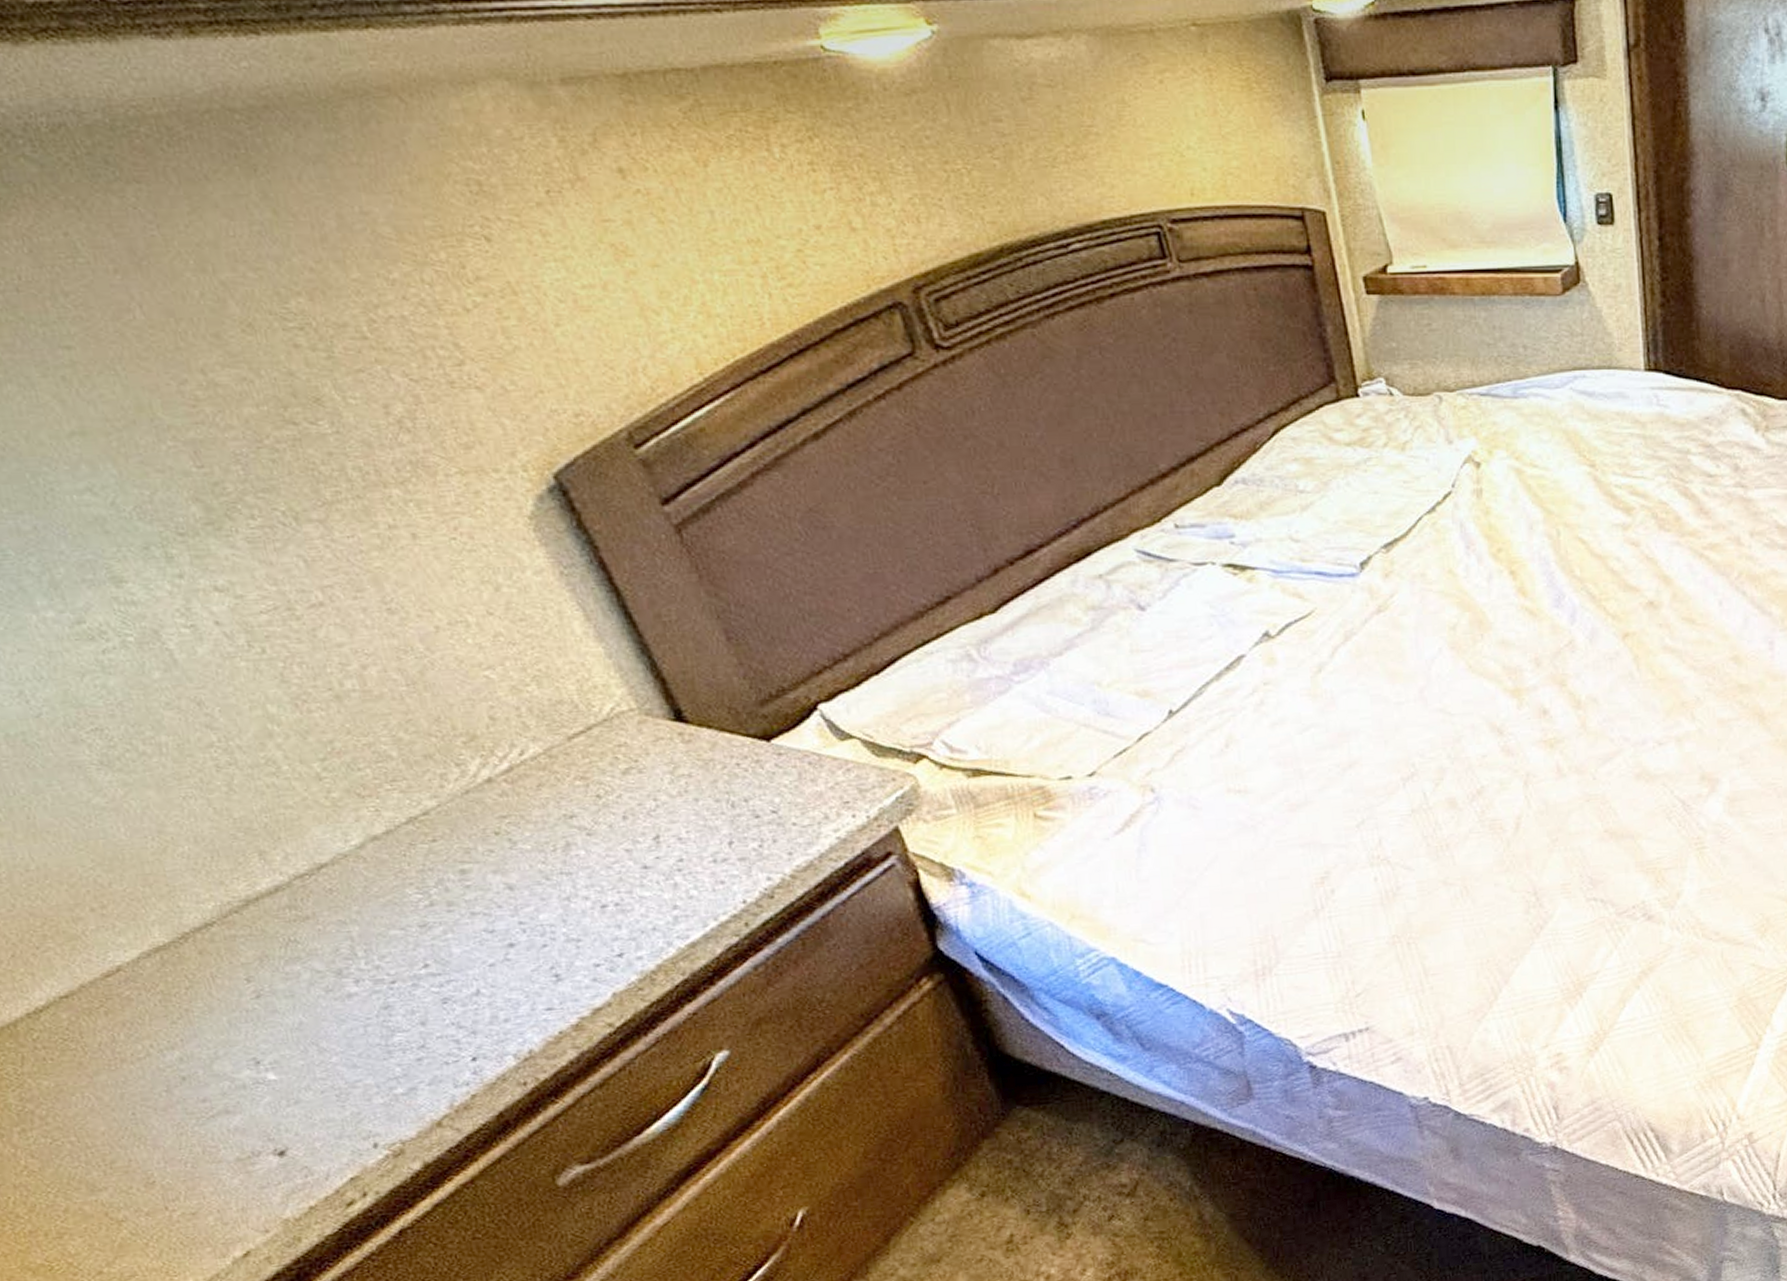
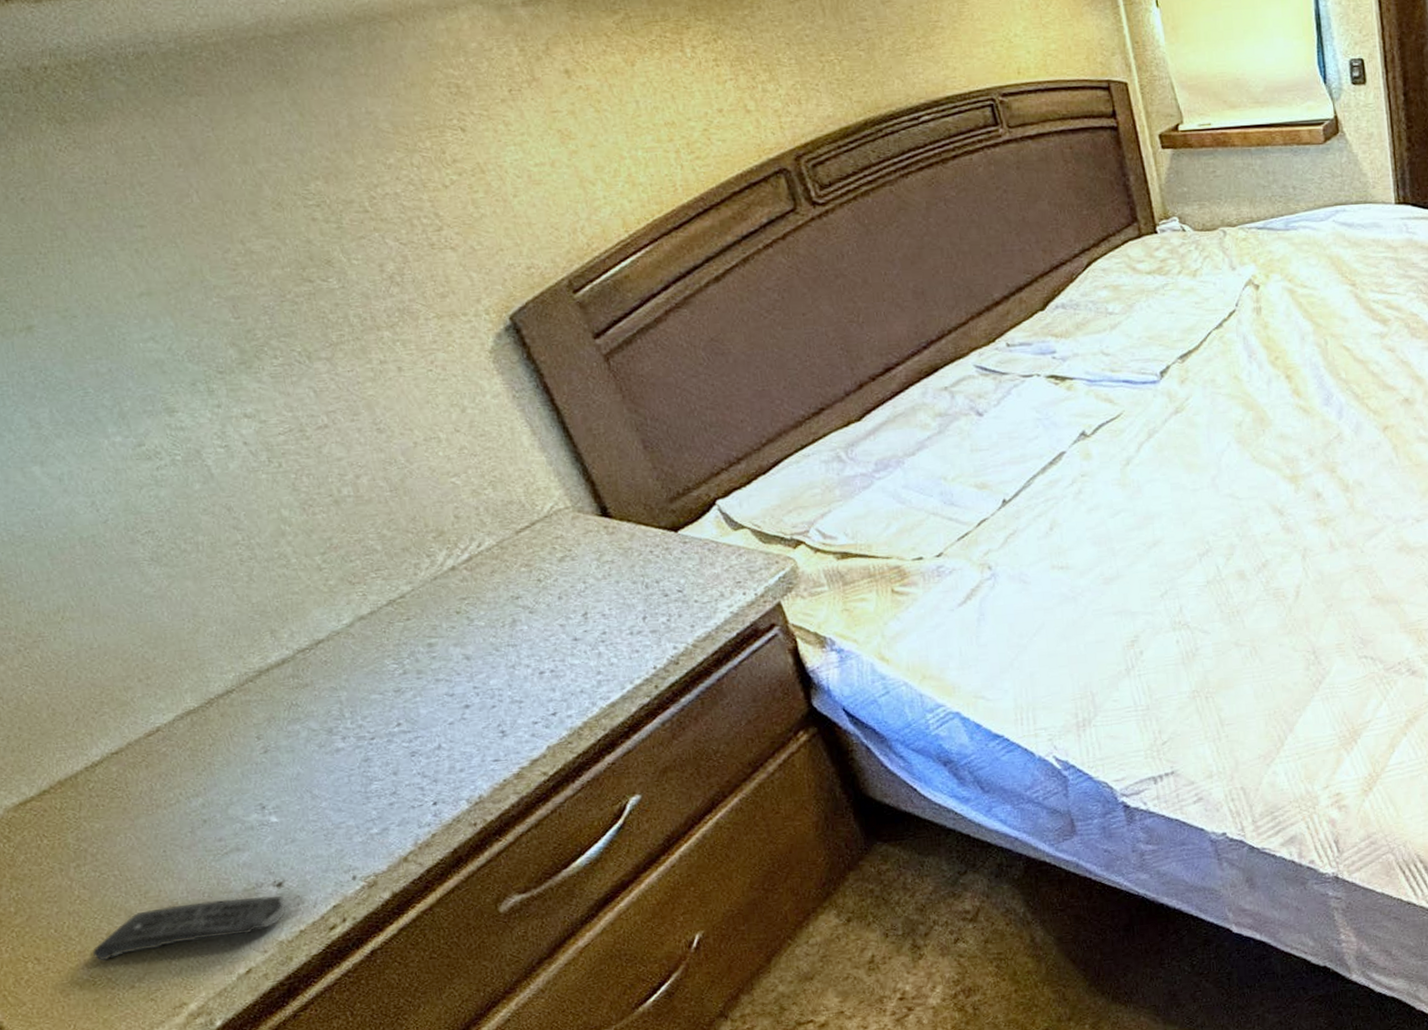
remote control: none [47,1166,292,1242] -> present [93,896,287,961]

